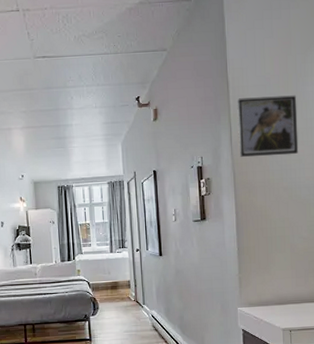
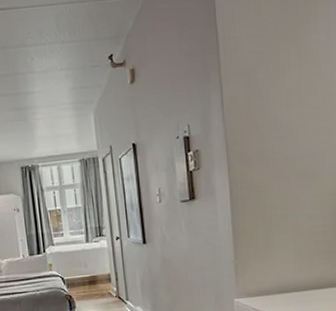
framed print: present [237,95,299,157] -> none [228,46,302,123]

